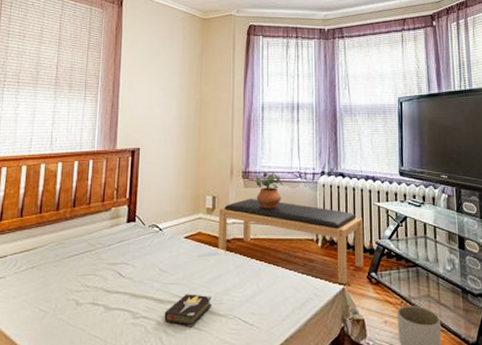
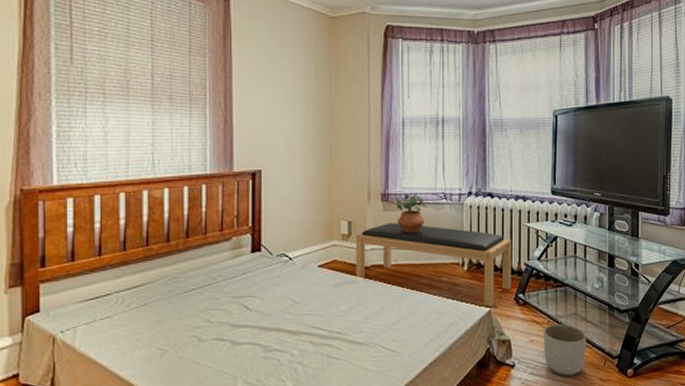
hardback book: present [164,294,211,326] -> none [299,324,350,356]

